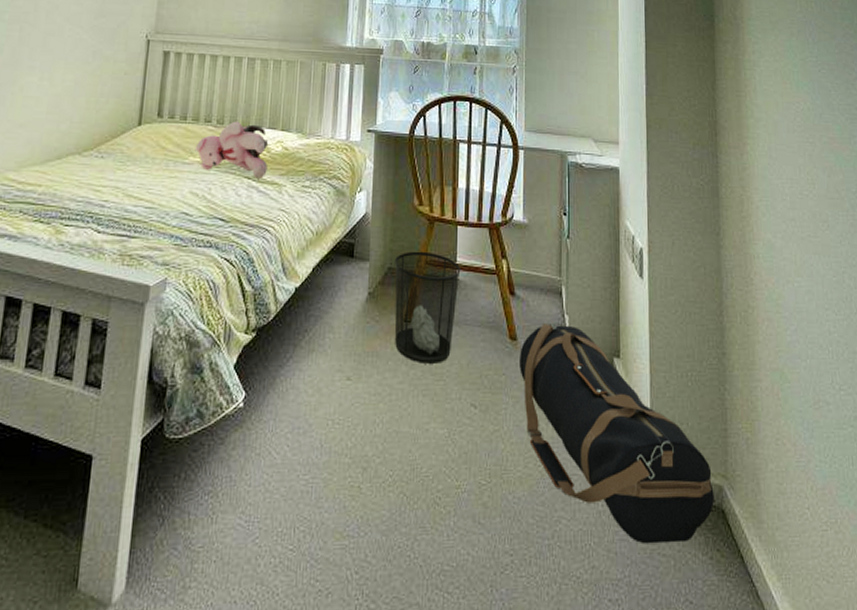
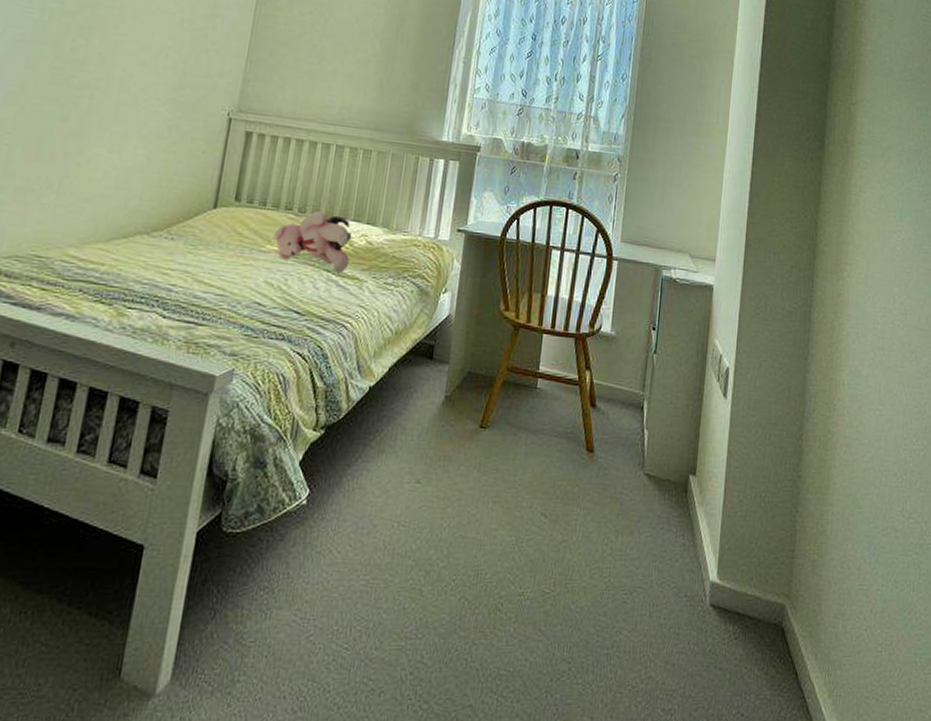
waste bin: present [394,251,461,364] -> none [468,356,543,471]
duffel bag: present [520,322,714,544] -> none [593,436,776,658]

